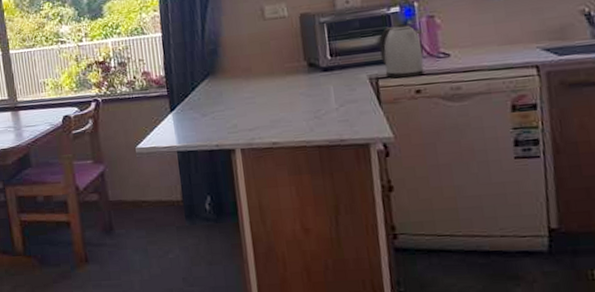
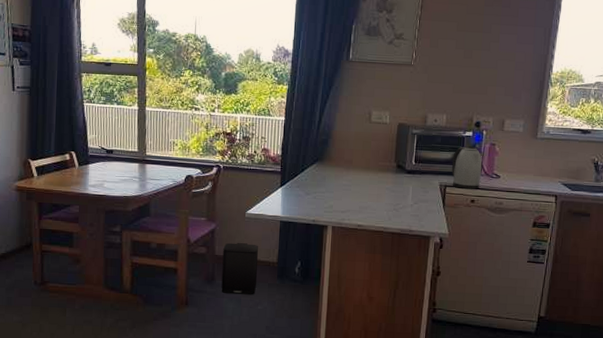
pedal bin: none [117,183,163,244] -> present [221,242,259,295]

